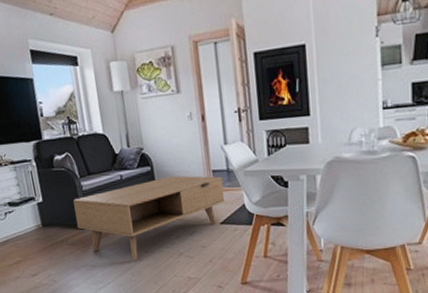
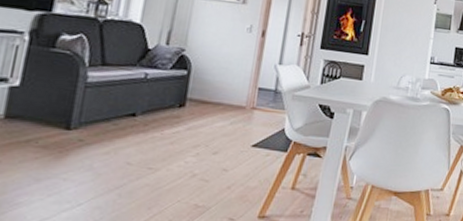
coffee table: present [73,176,225,261] -> none [59,85,268,178]

